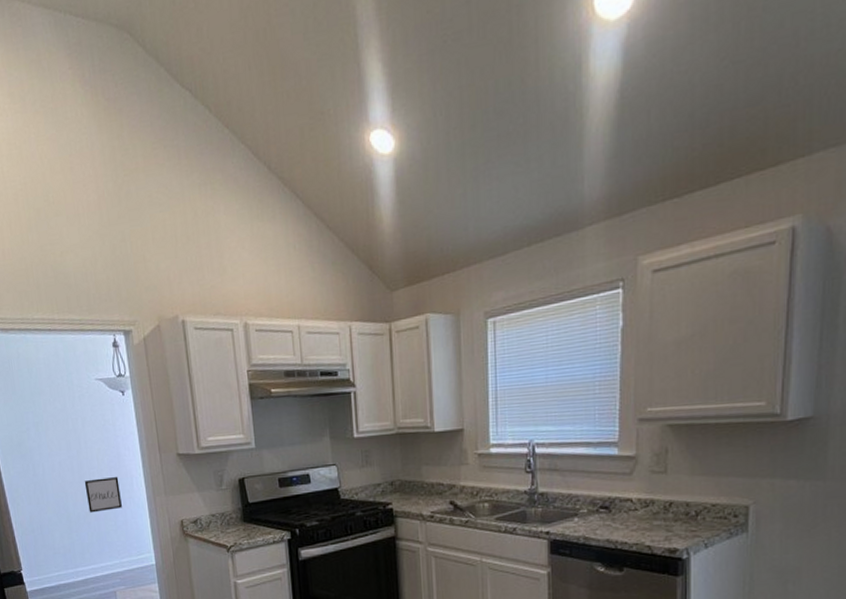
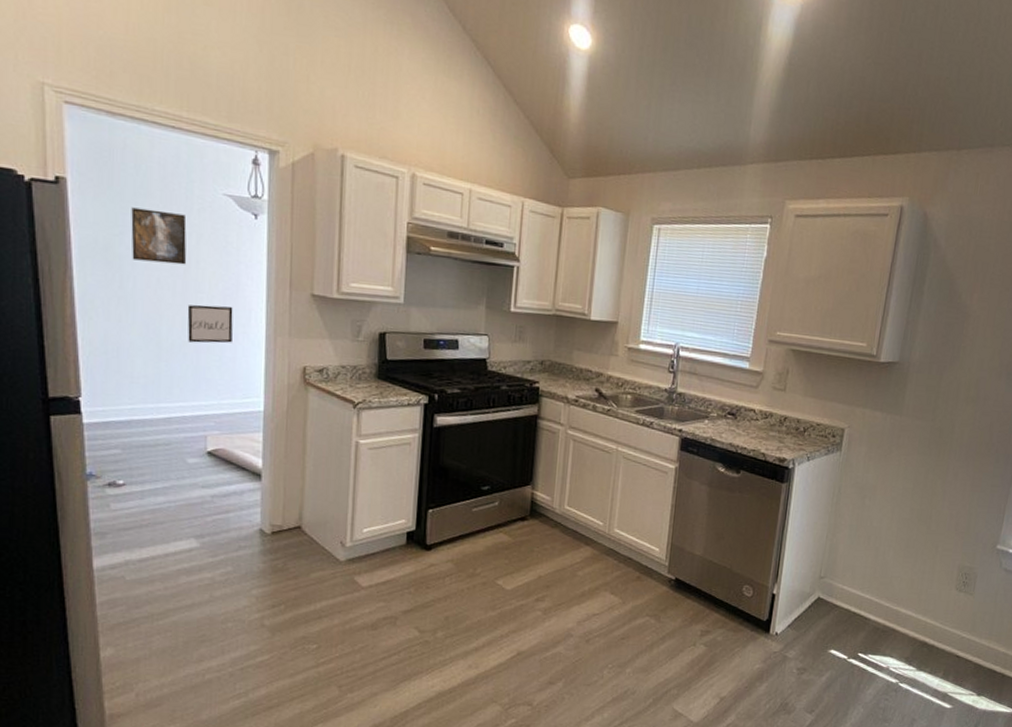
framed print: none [31,403,78,450] -> present [131,207,187,265]

